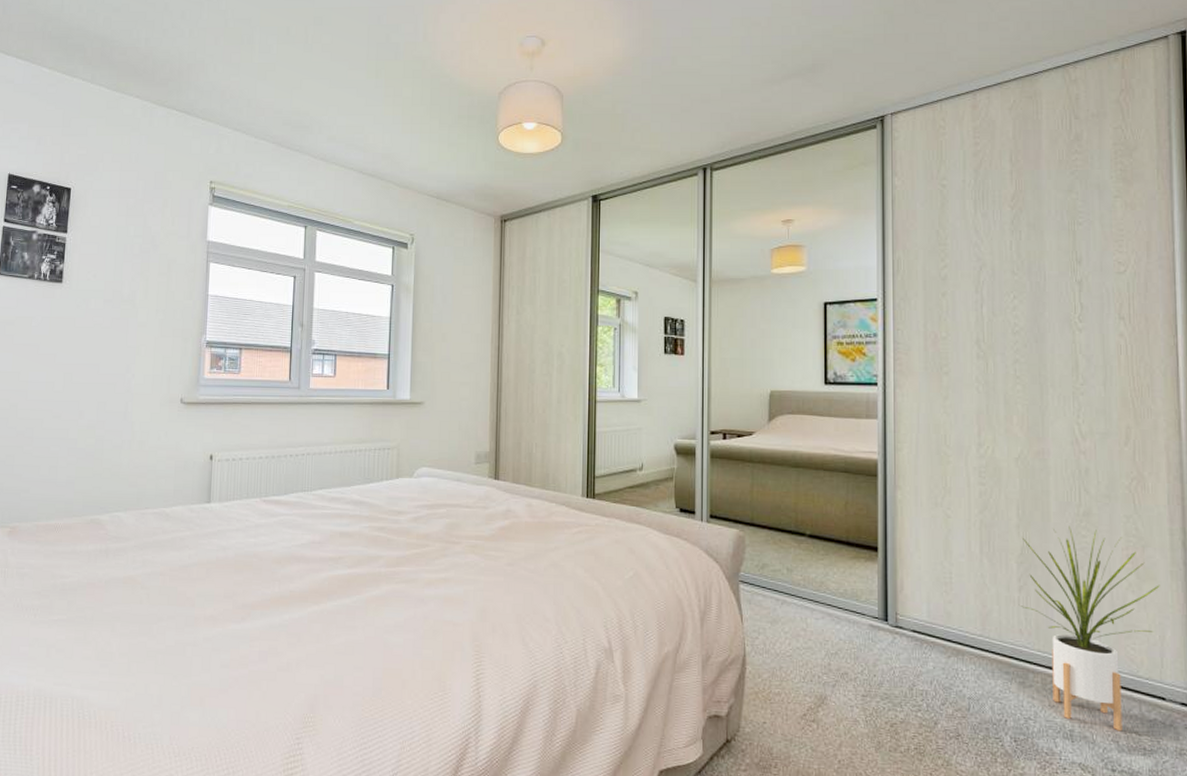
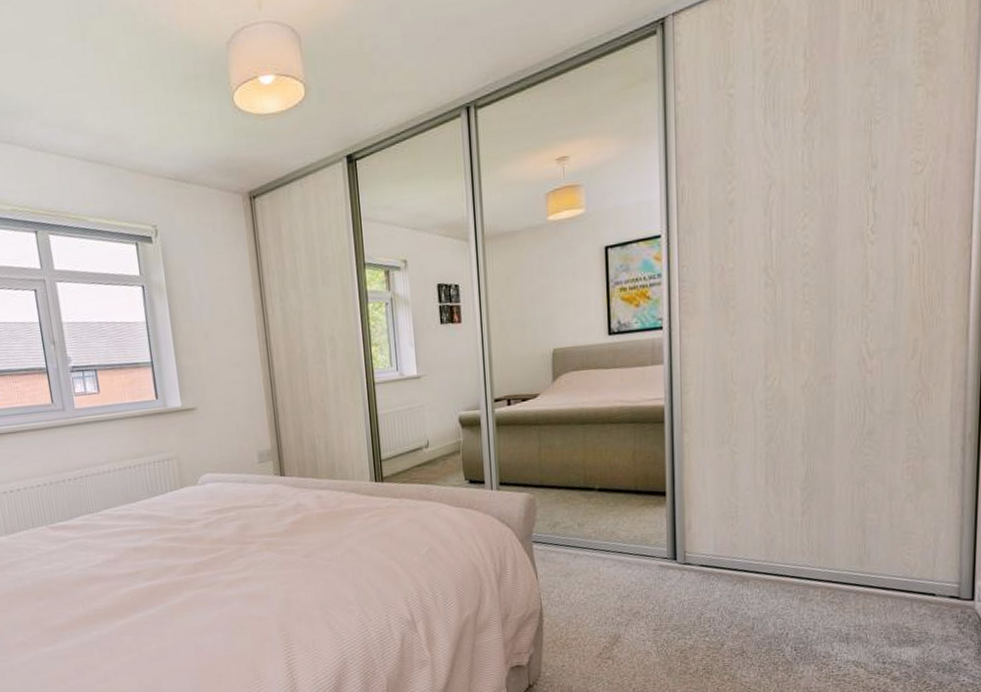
house plant: present [1018,526,1160,732] -> none [801,446,937,629]

